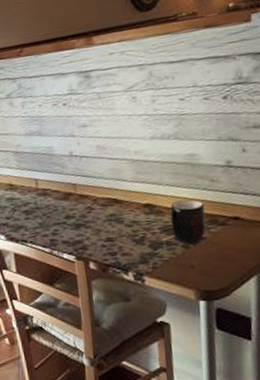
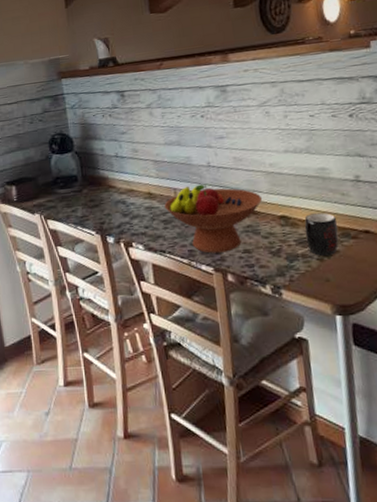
fruit bowl: none [25,174,127,243] -> present [164,184,263,254]

